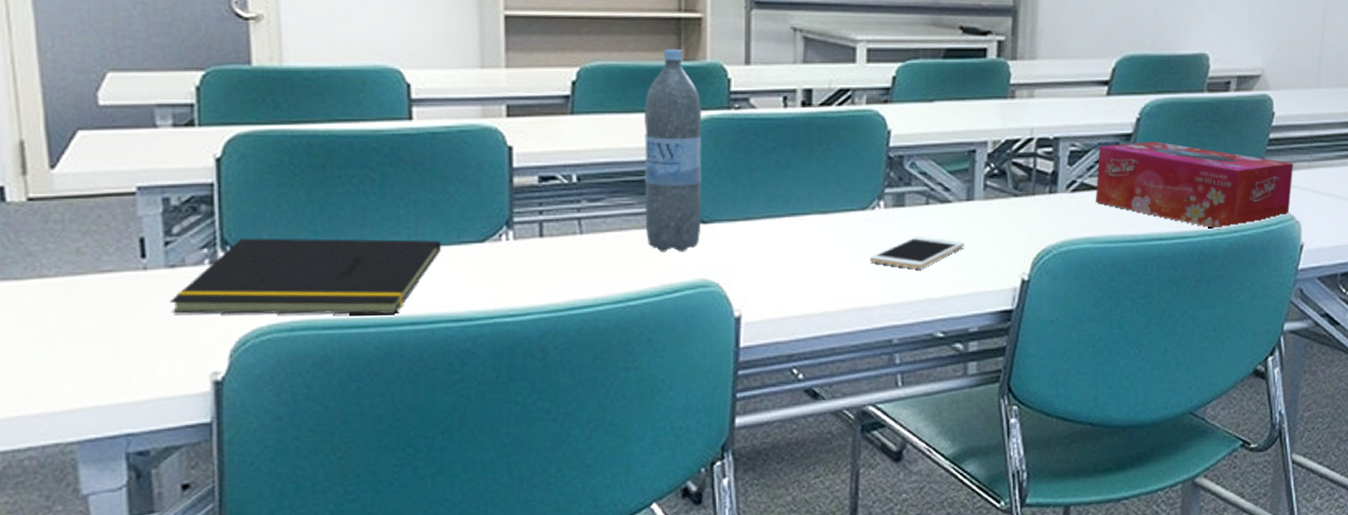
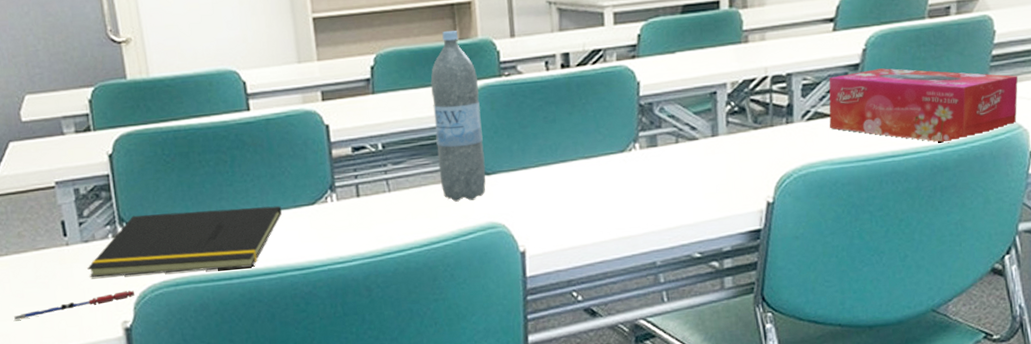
pen: none [58,333,233,362] -> present [14,290,135,320]
cell phone: present [870,236,965,268] -> none [631,171,713,200]

